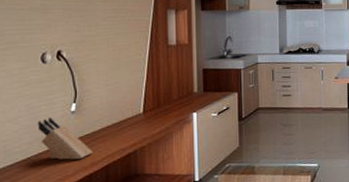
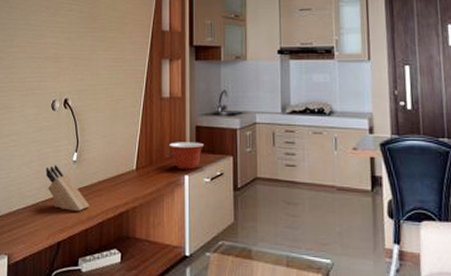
mixing bowl: none [176,83,212,108] -> present [168,142,205,170]

